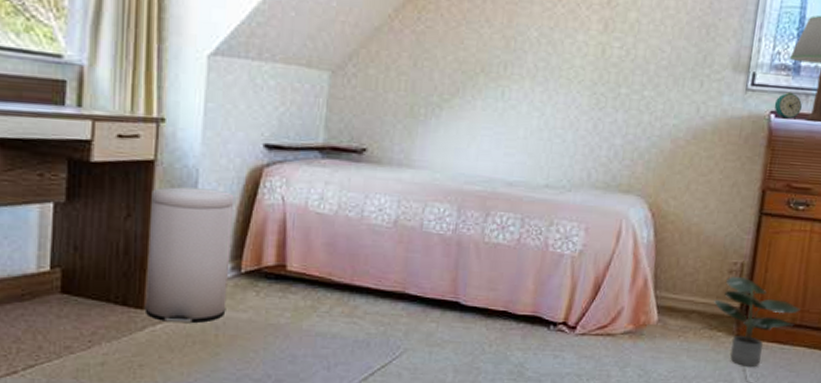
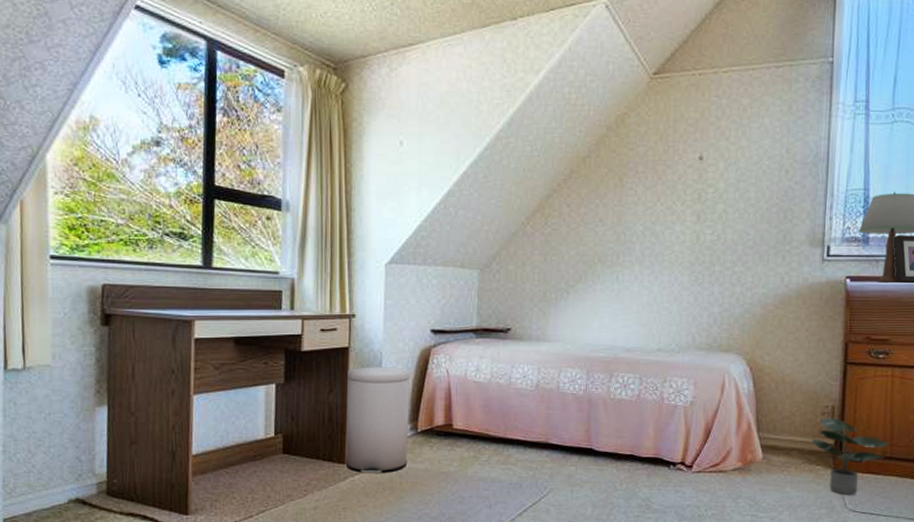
alarm clock: present [774,92,802,120] -> none [848,259,873,282]

